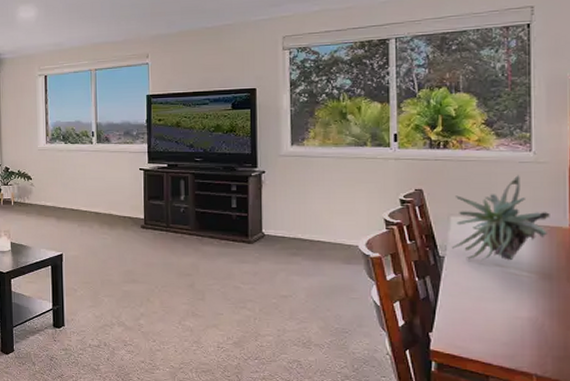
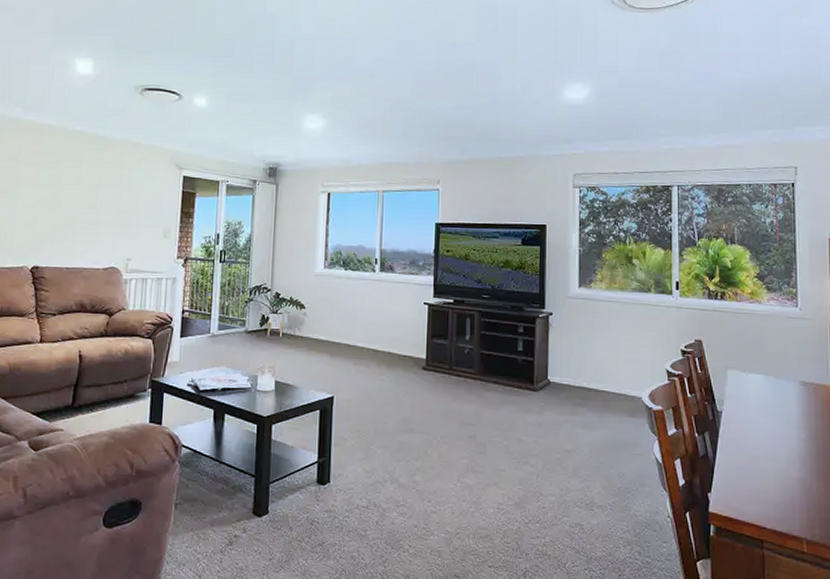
plant: present [452,175,550,261] -> none [729,330,815,418]

